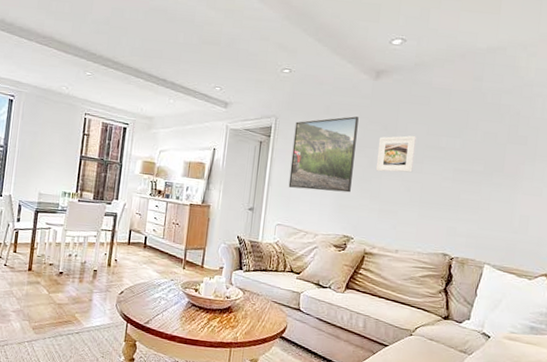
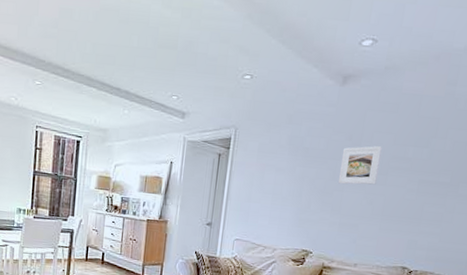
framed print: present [288,116,359,193] -> none [247,126,323,207]

